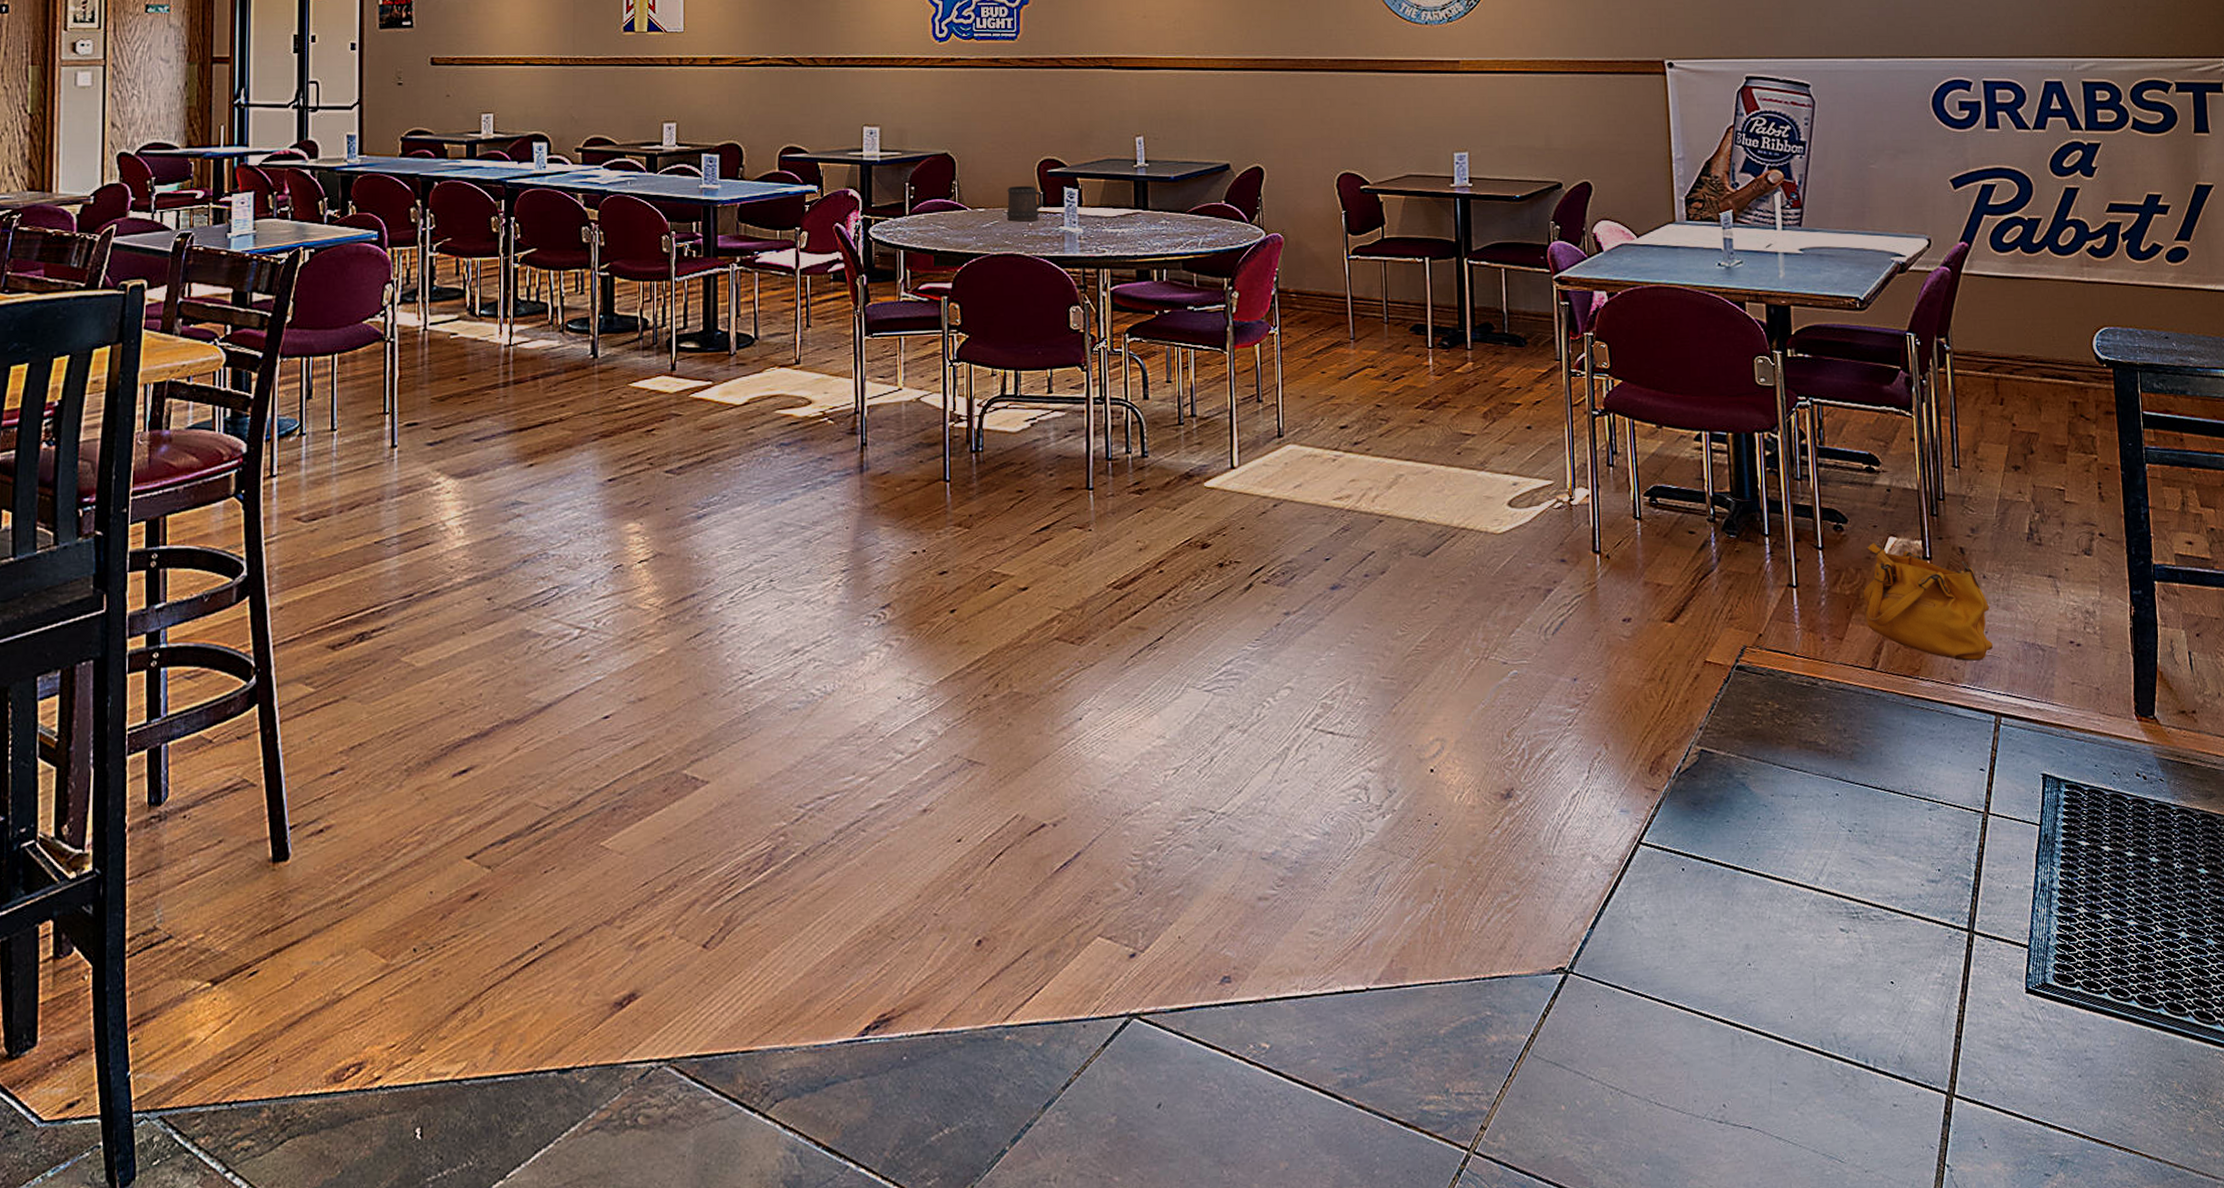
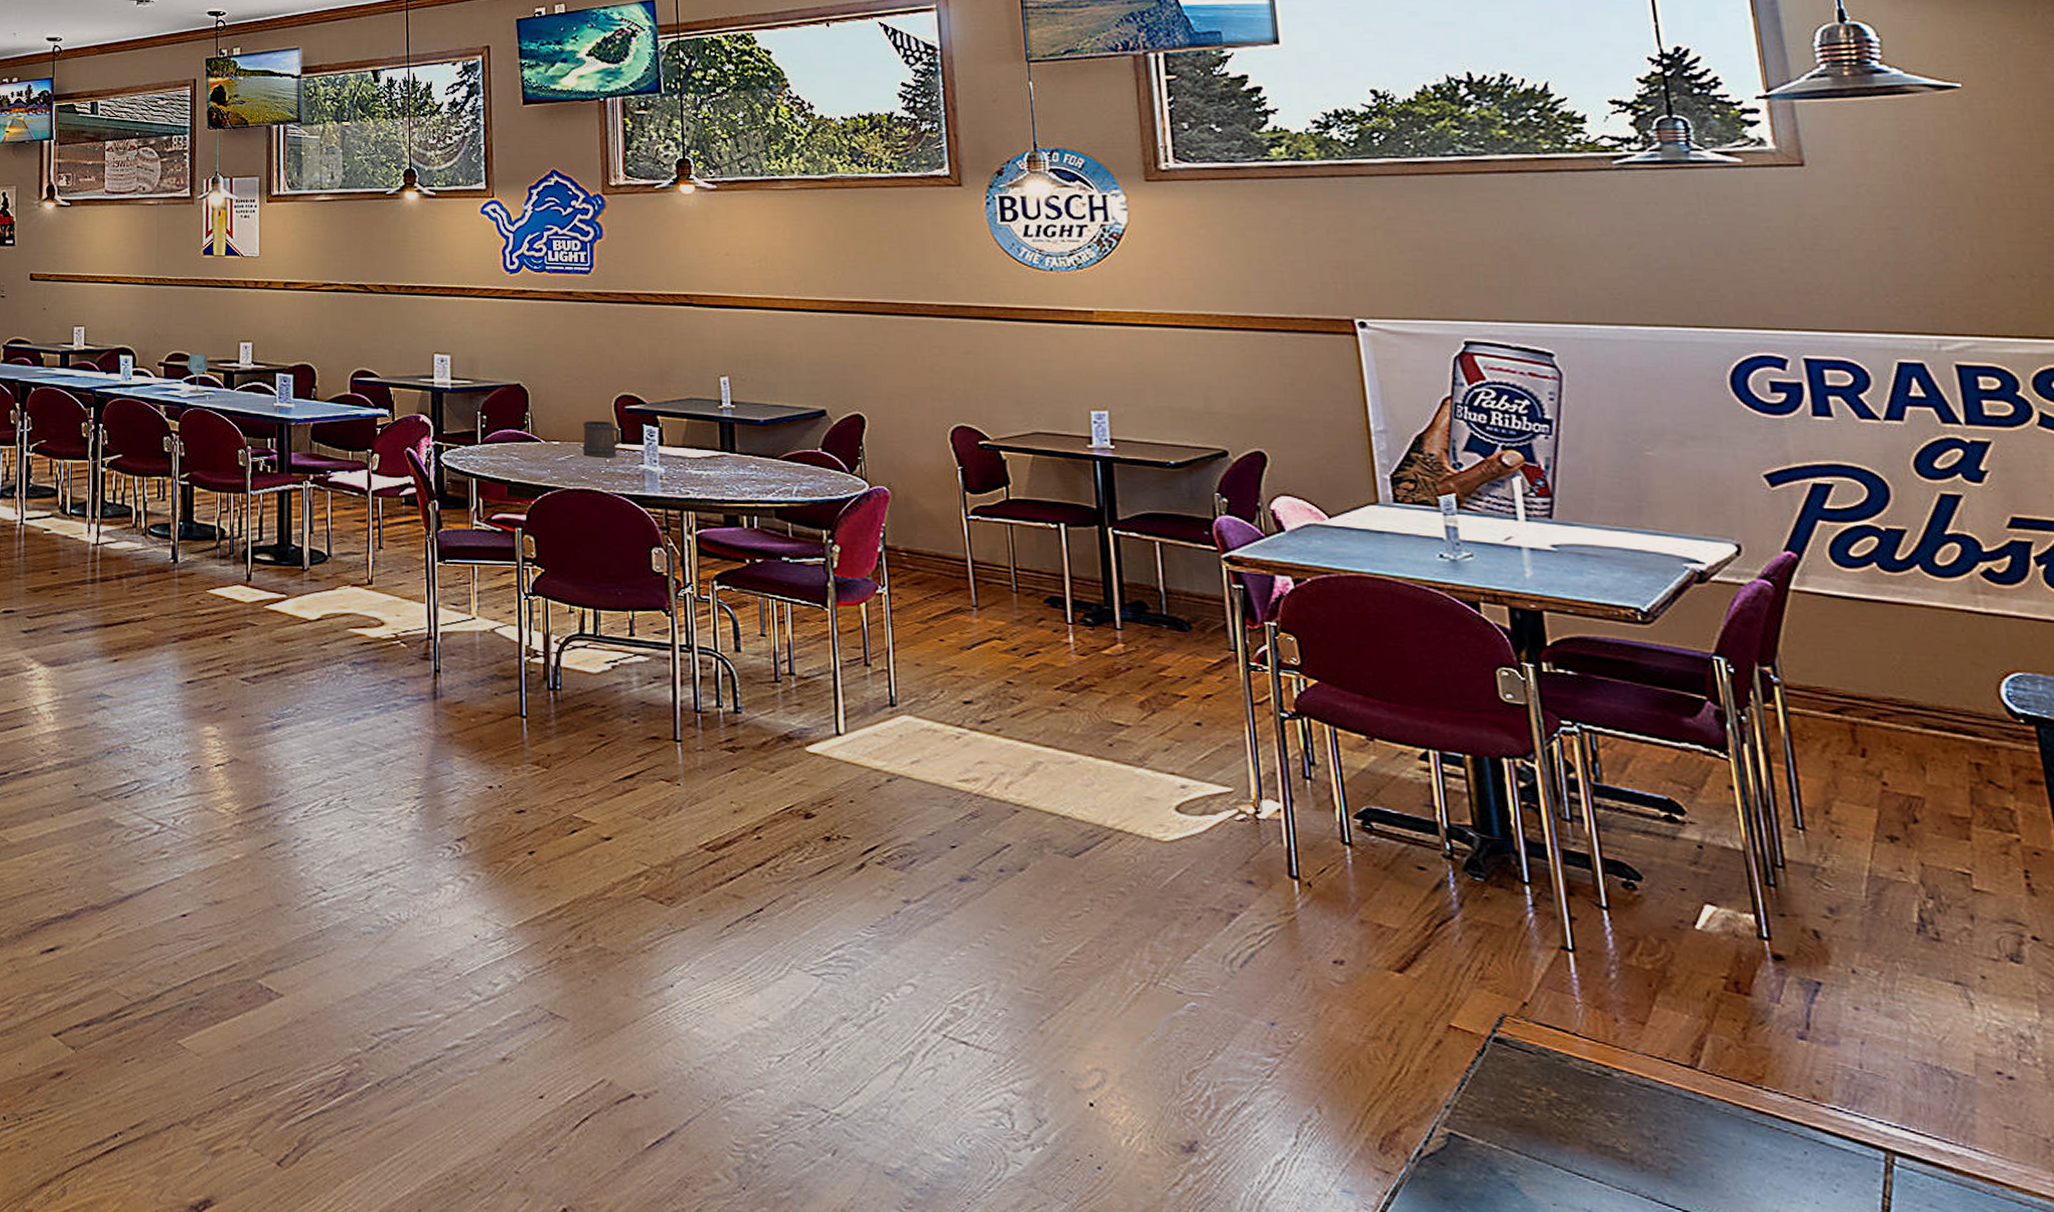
wine glass: none [606,137,630,179] -> present [187,353,209,393]
handbag: present [1863,542,1993,661] -> none [1671,908,1874,1078]

